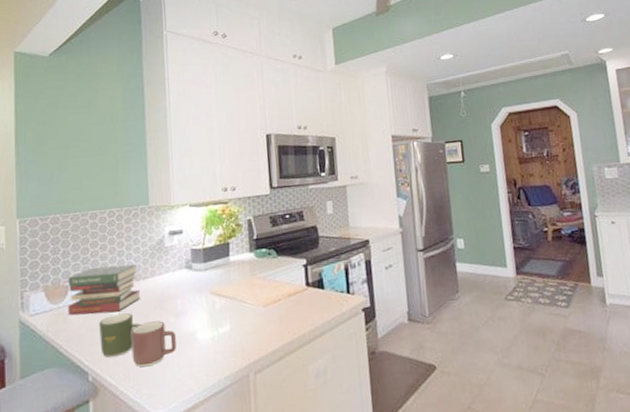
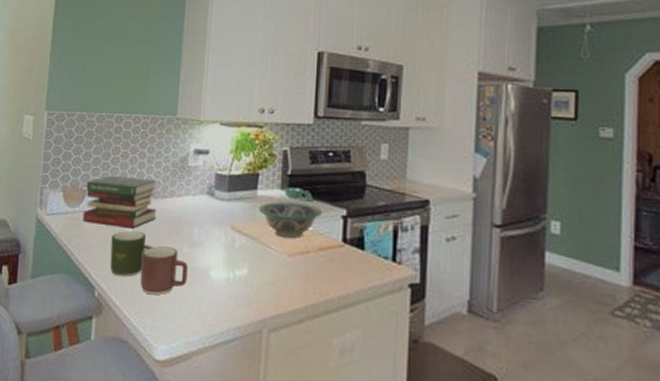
bowl: none [232,260,287,292] -> present [258,201,323,238]

